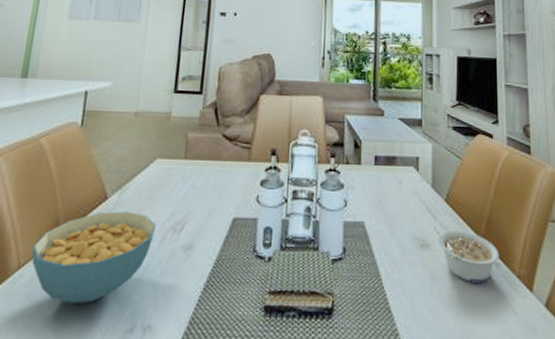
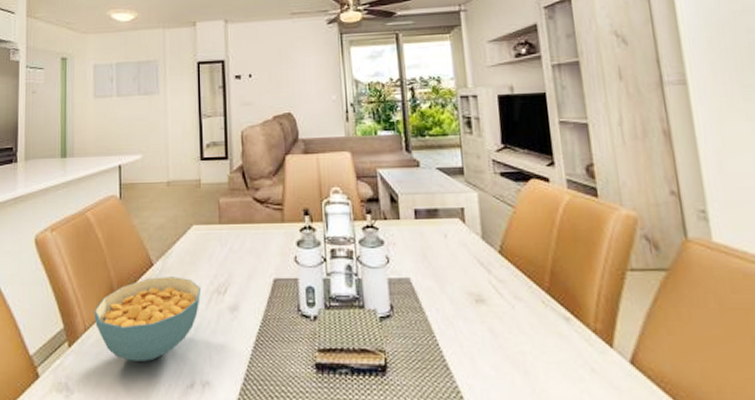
legume: present [437,230,500,283] -> none [494,283,570,338]

